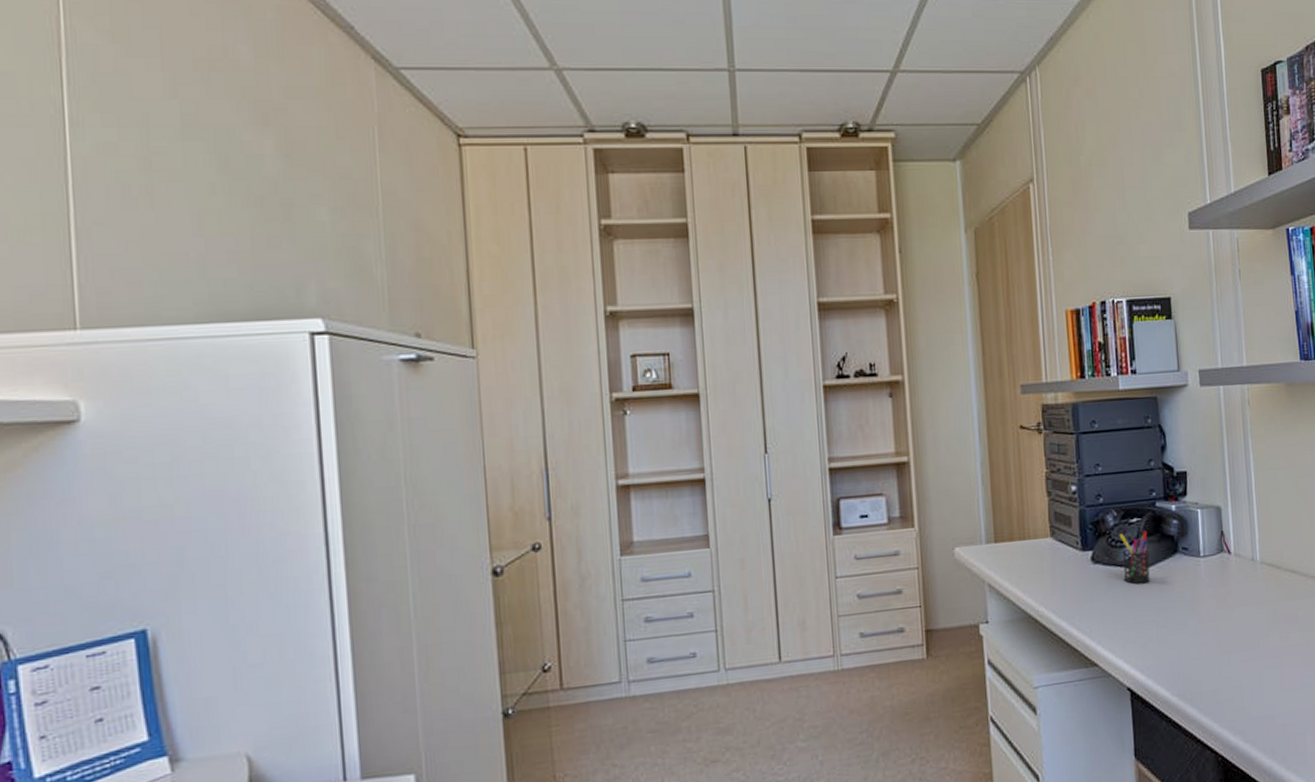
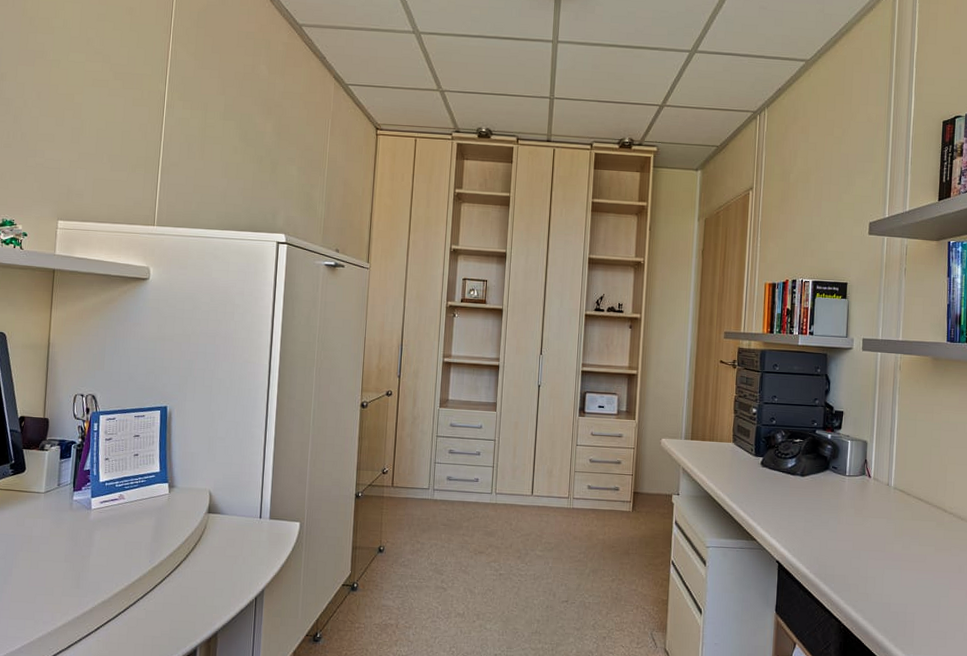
pen holder: present [1119,531,1150,584] -> none [784,448,806,488]

